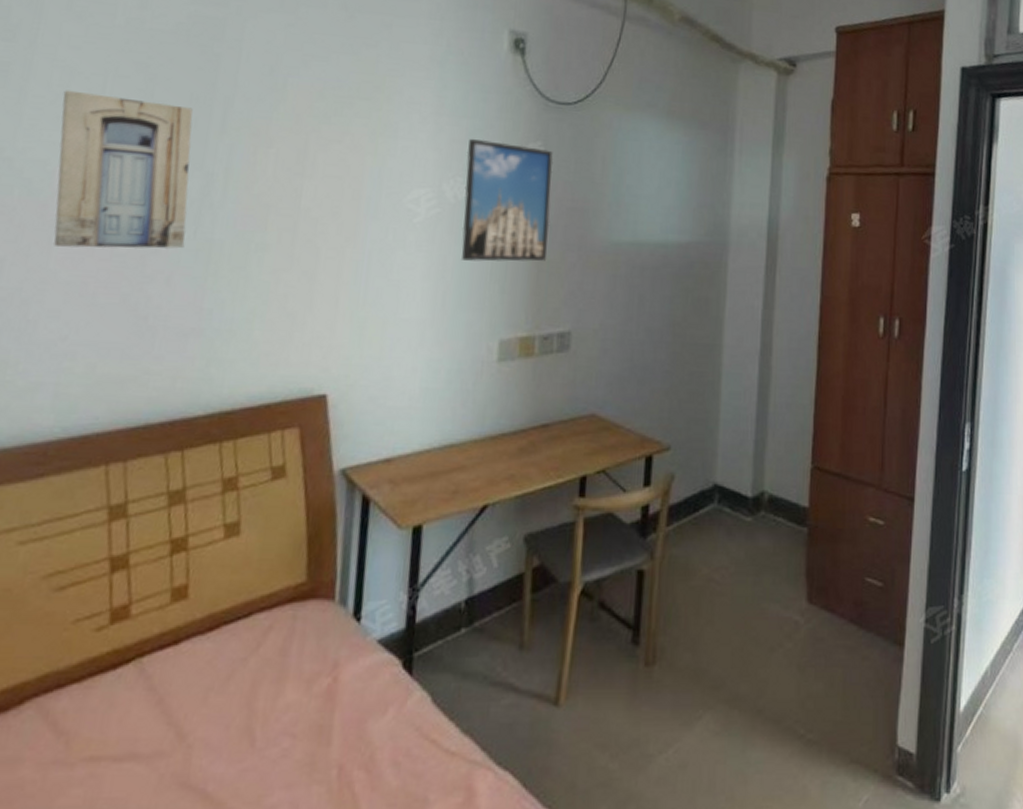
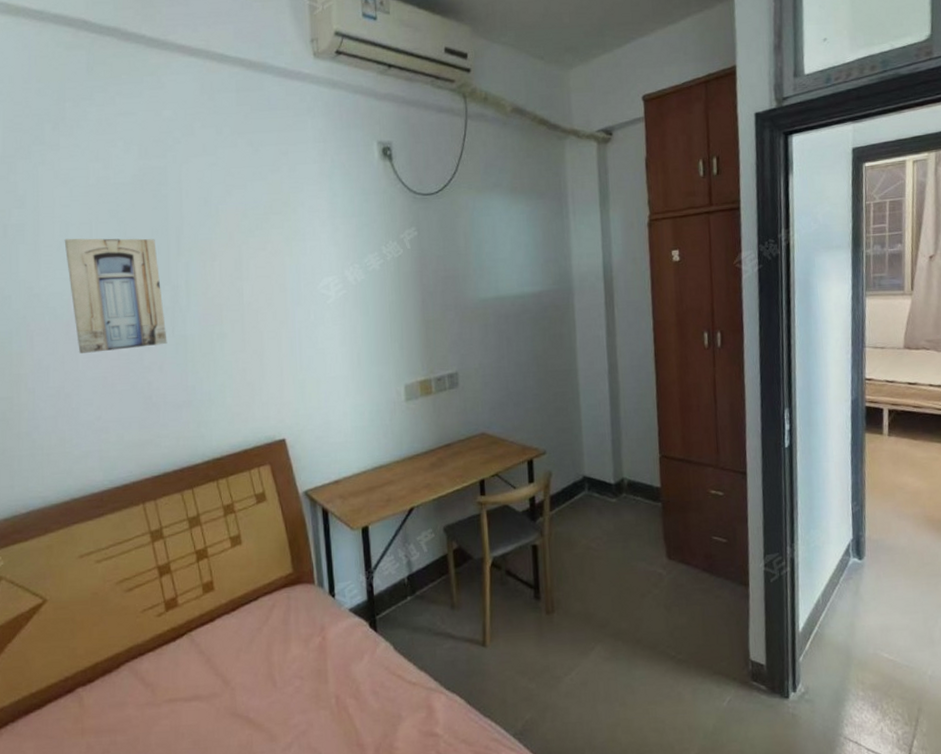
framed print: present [461,138,554,262] -> none [359,232,432,328]

